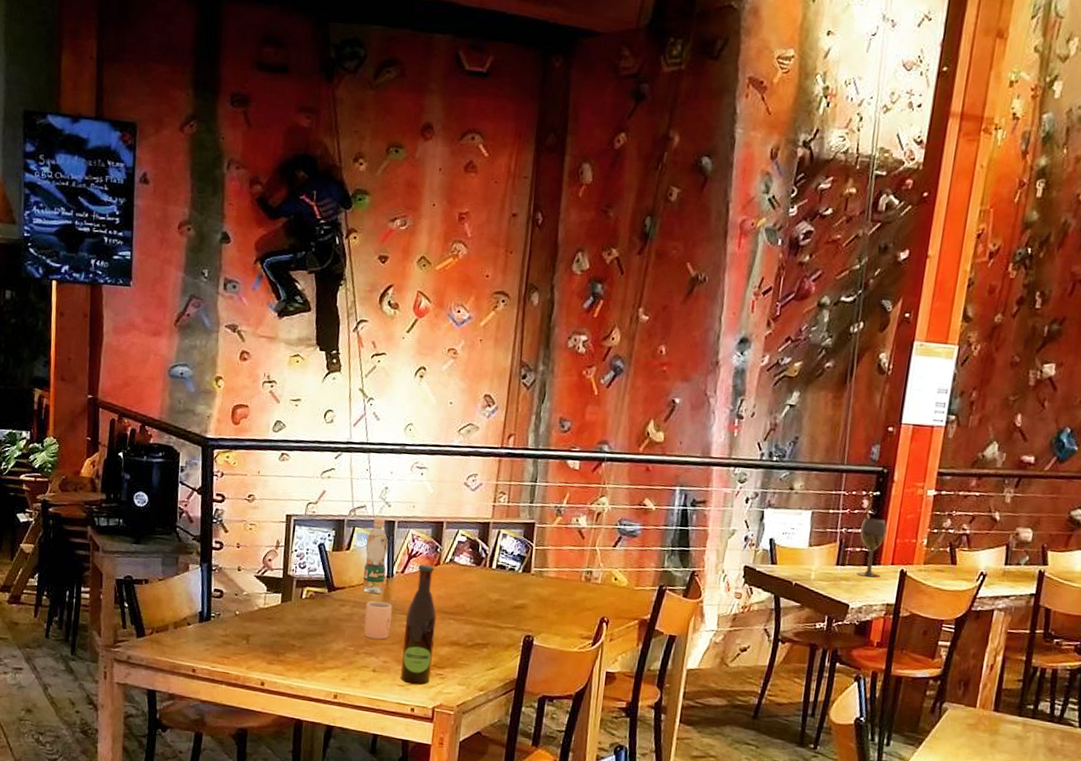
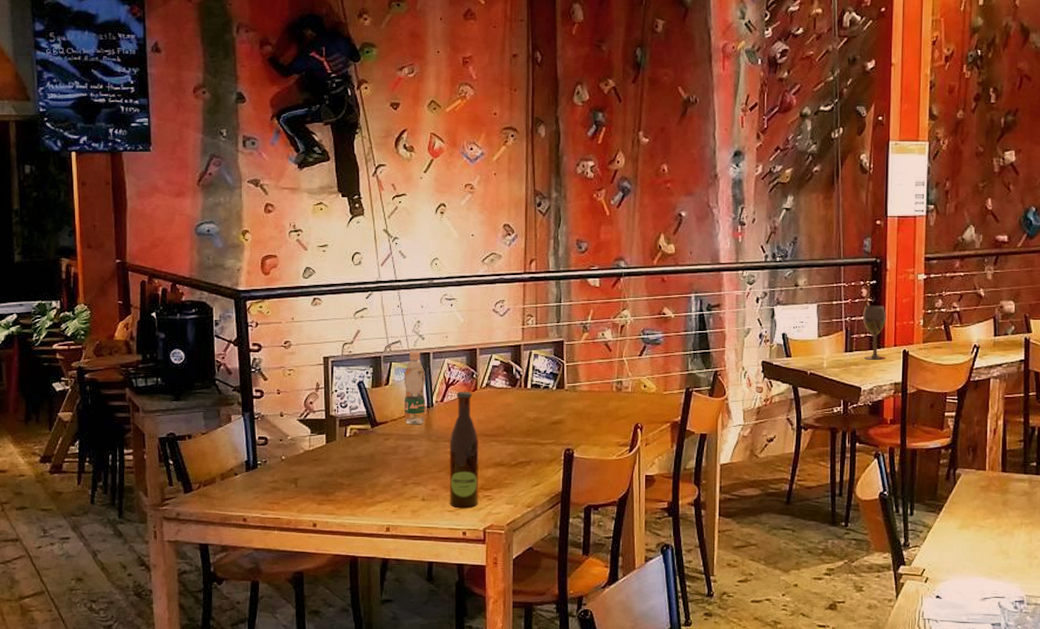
mug: present [363,601,393,640] -> none [408,431,436,470]

